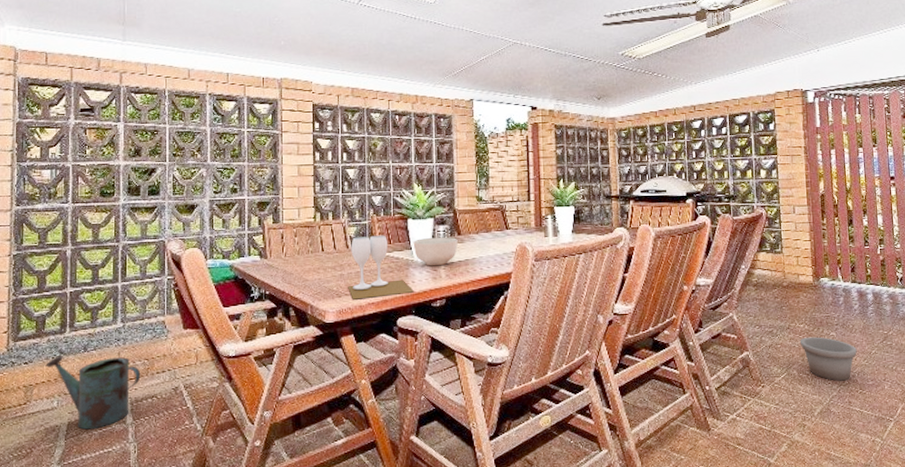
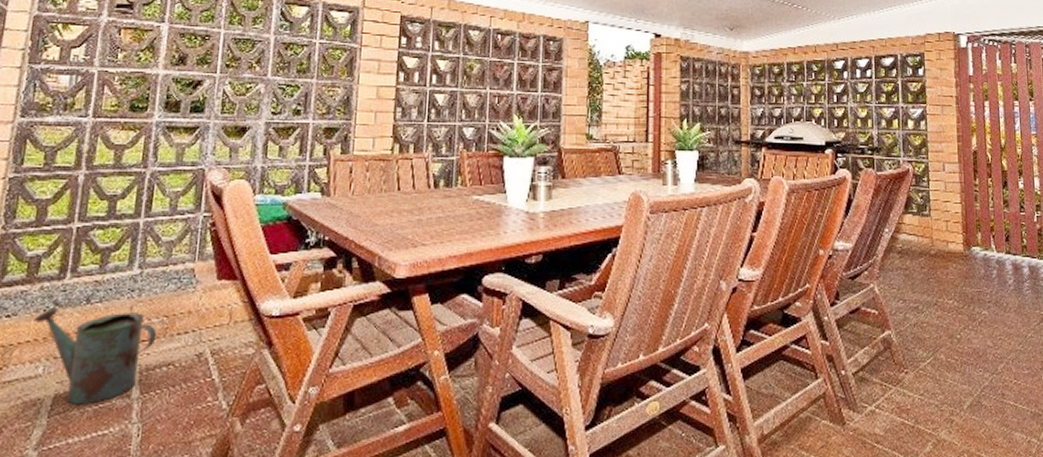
wineglass: present [348,235,414,300] -> none [426,174,505,251]
bowl: present [413,237,458,266] -> none [508,179,561,214]
pot: present [799,337,857,381] -> none [948,315,1011,369]

